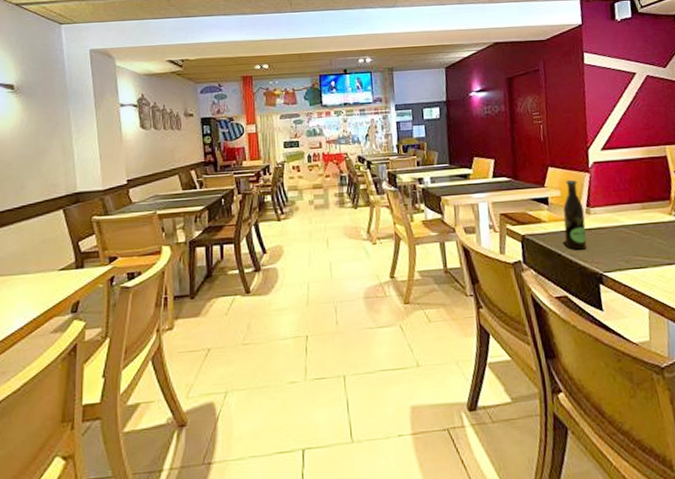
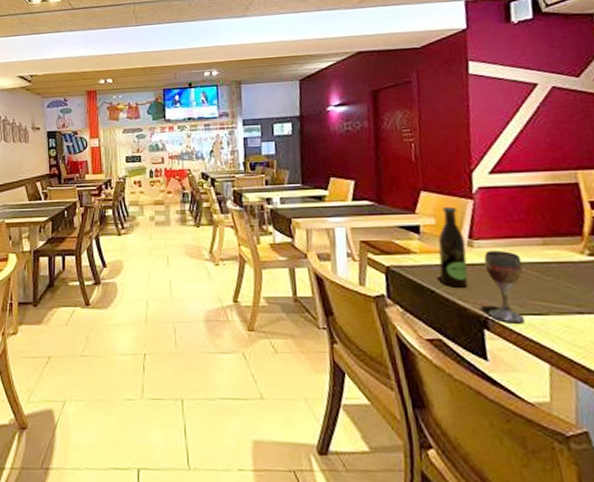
cup: none [598,216,630,277] -> present [483,251,525,324]

